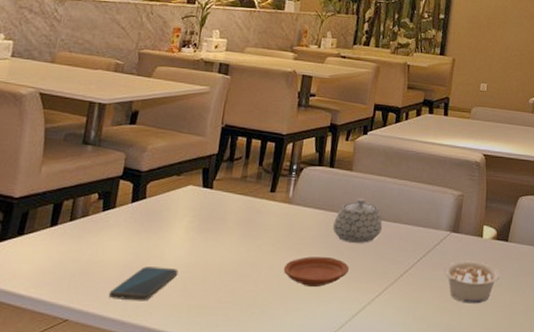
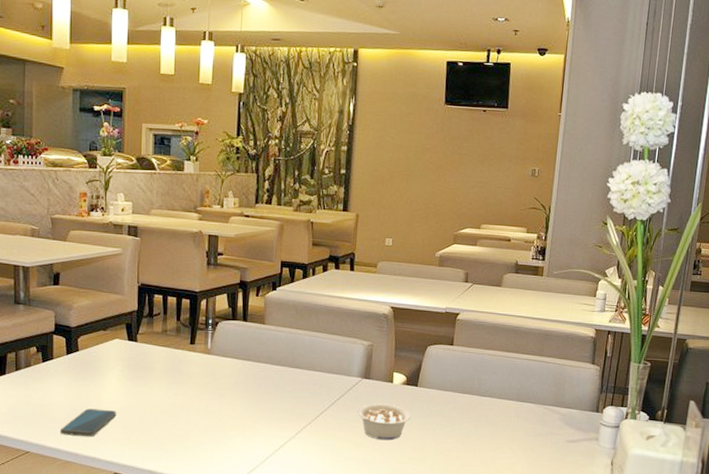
plate: present [283,256,350,288] -> none [209,400,270,427]
teapot: present [333,198,383,243] -> none [251,349,298,388]

